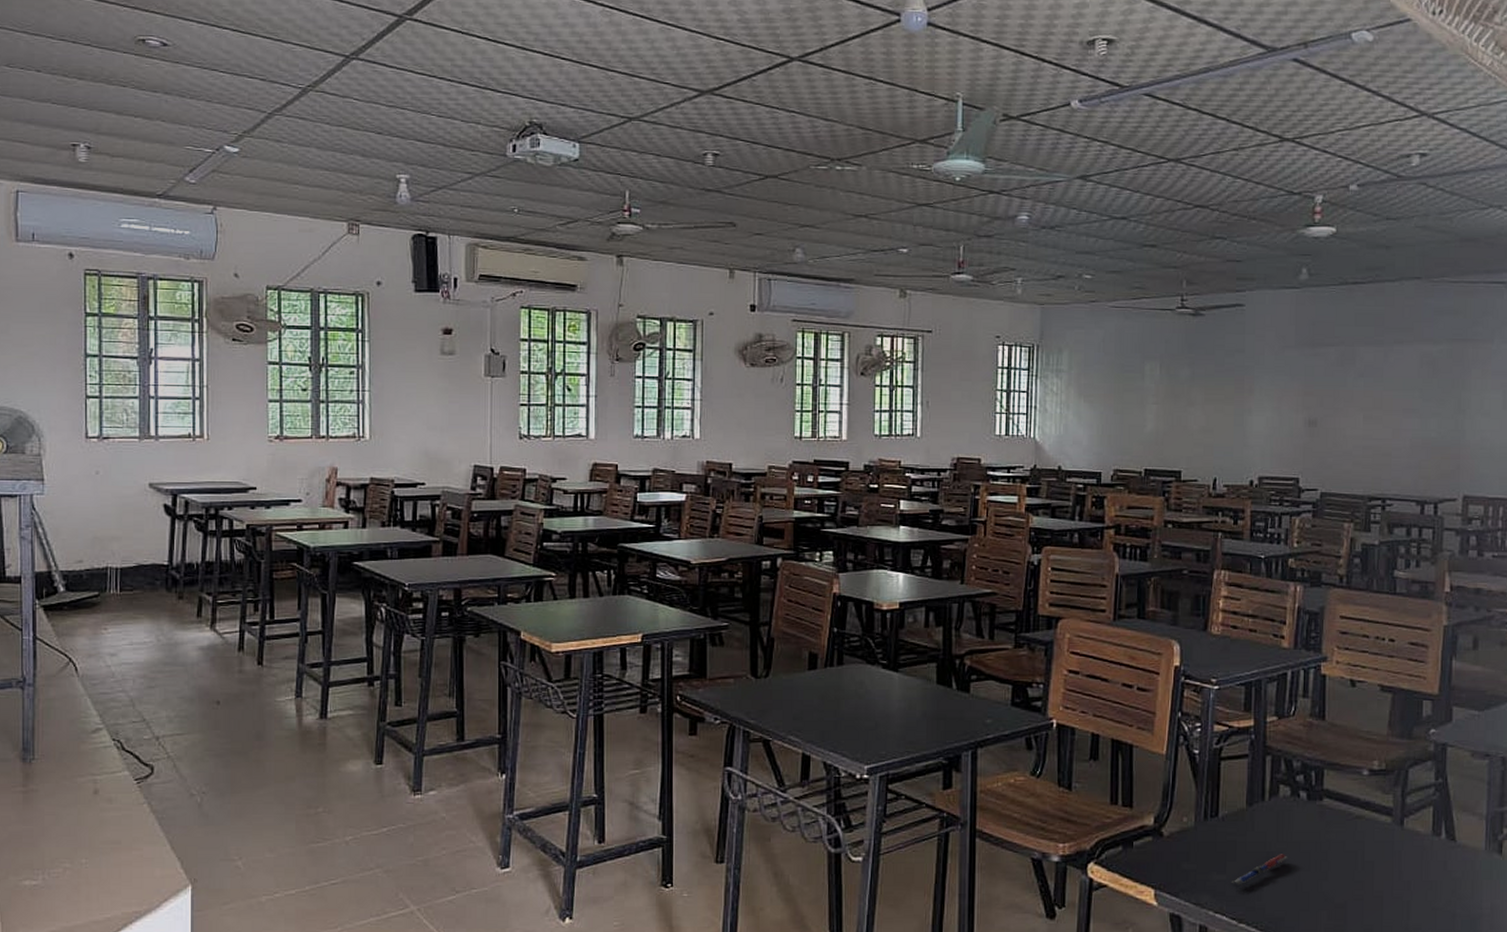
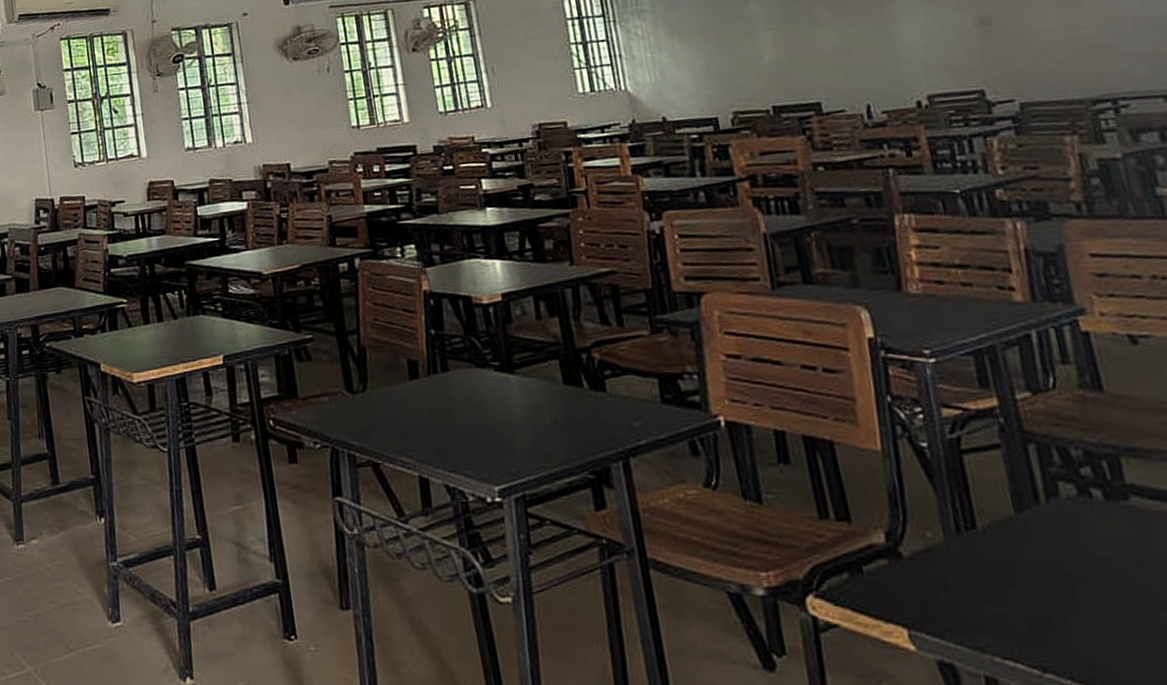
pen: present [1231,854,1288,885] -> none [1017,575,1097,621]

